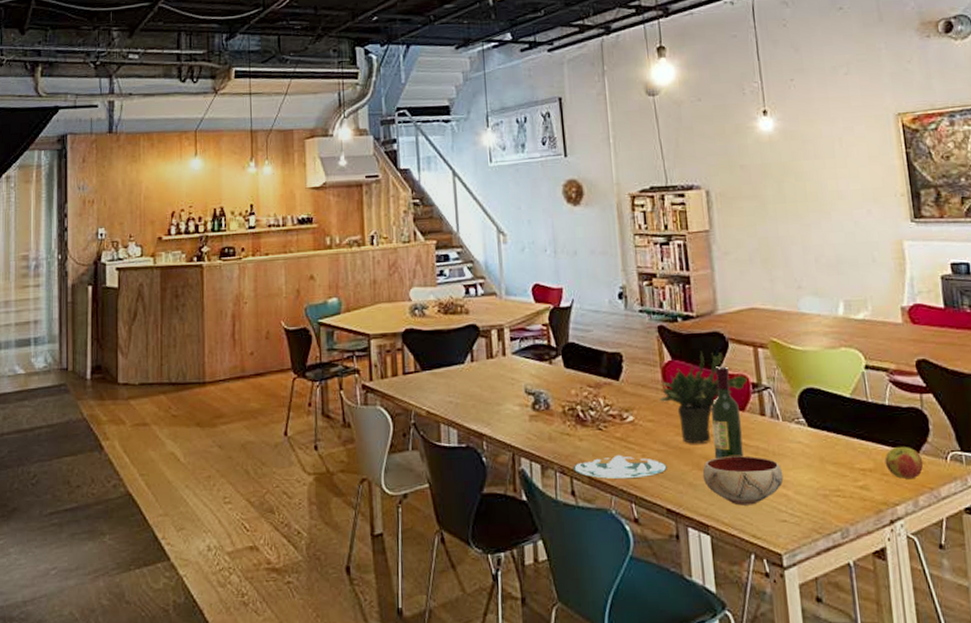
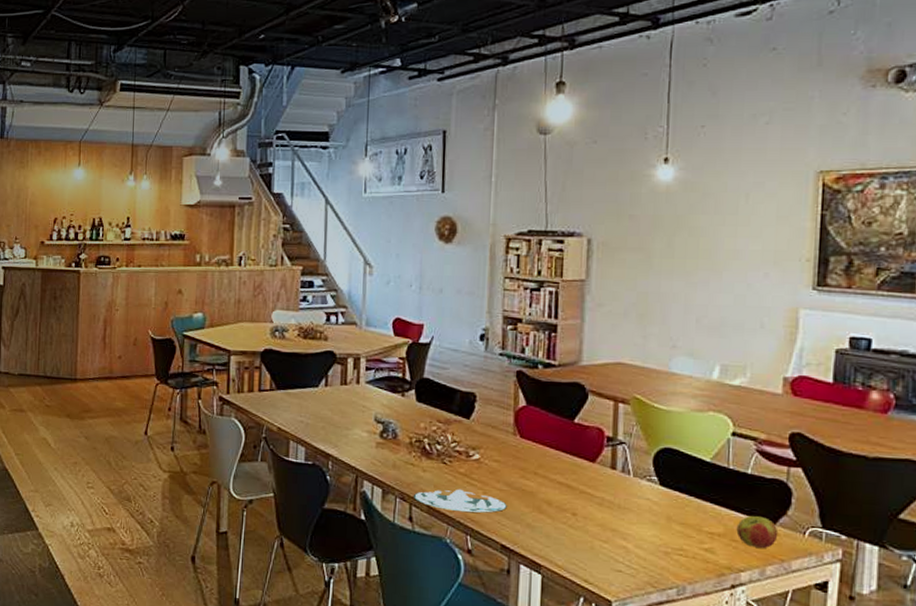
potted plant: present [660,351,747,444] -> none [509,400,603,489]
bowl: present [702,456,784,506] -> none [542,503,626,552]
wine bottle: present [711,366,744,460] -> none [557,416,590,506]

